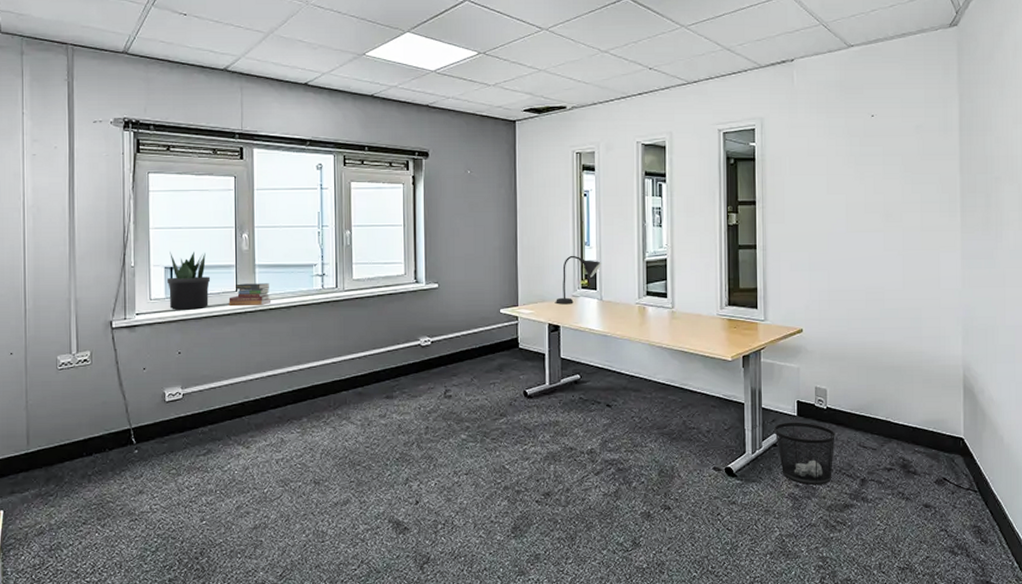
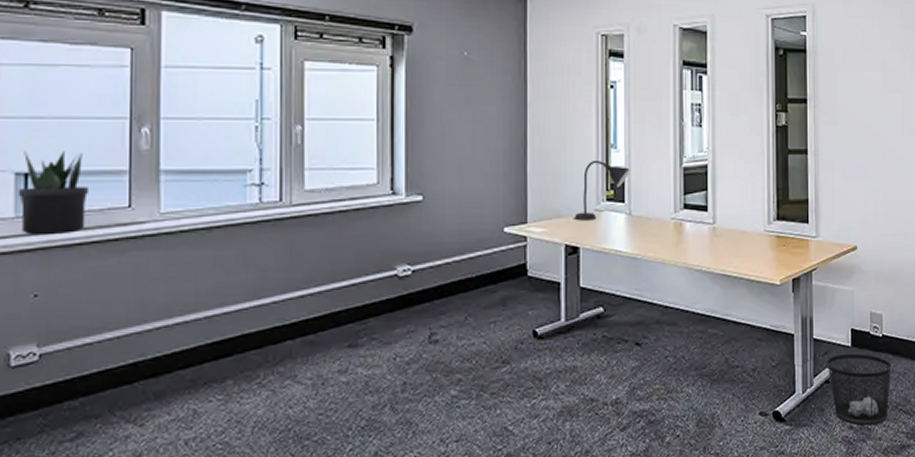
books: present [228,283,272,307] -> none [117,195,184,229]

